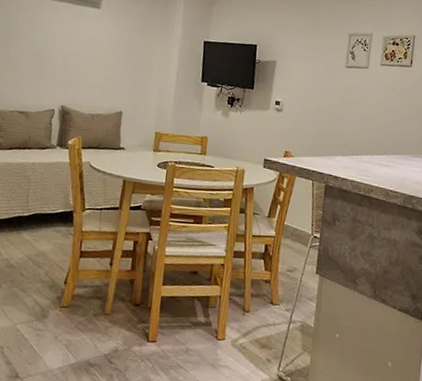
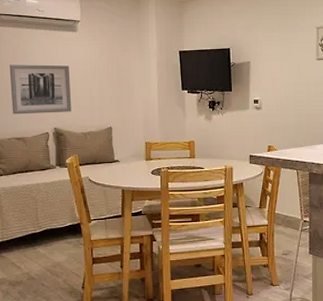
wall art: none [19,34,87,91] -> present [9,64,72,115]

